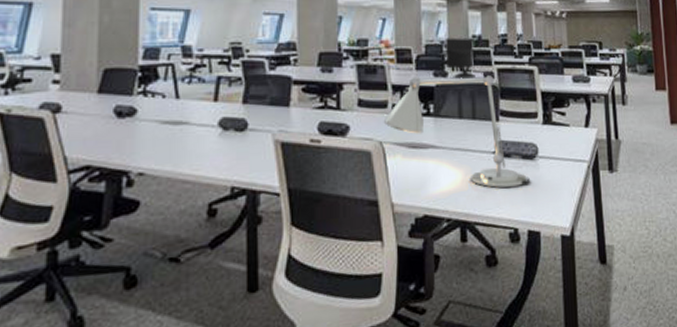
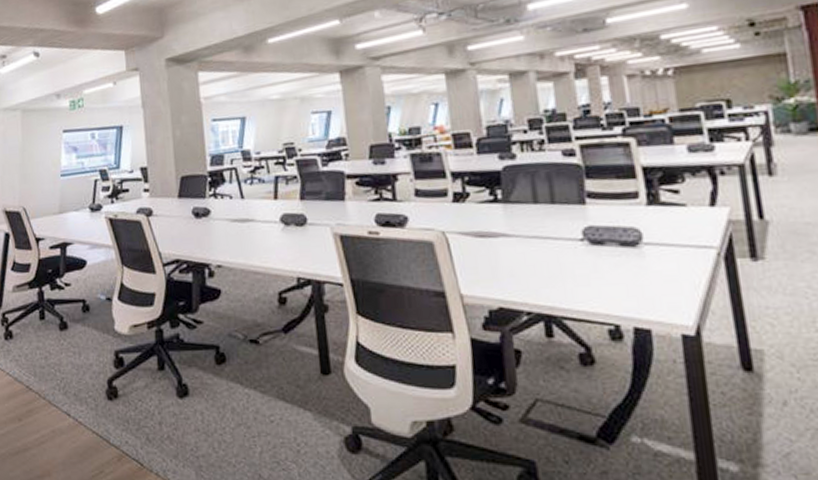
desk lamp: present [383,75,530,188] -> none [444,153,633,279]
computer monitor: present [445,38,476,79] -> none [511,114,551,160]

